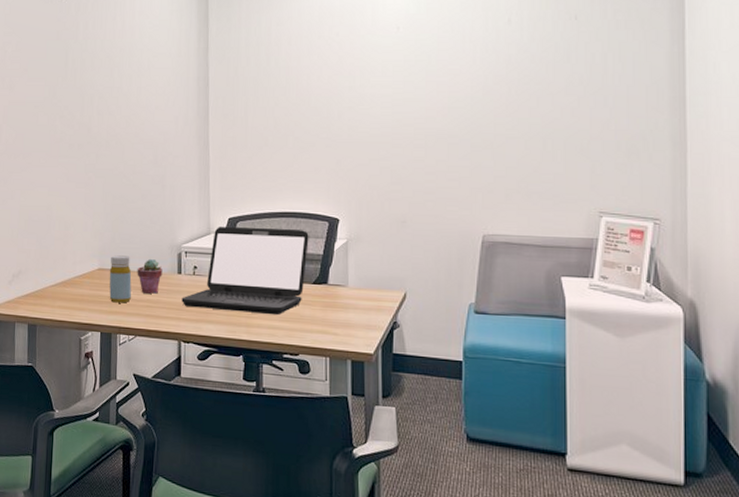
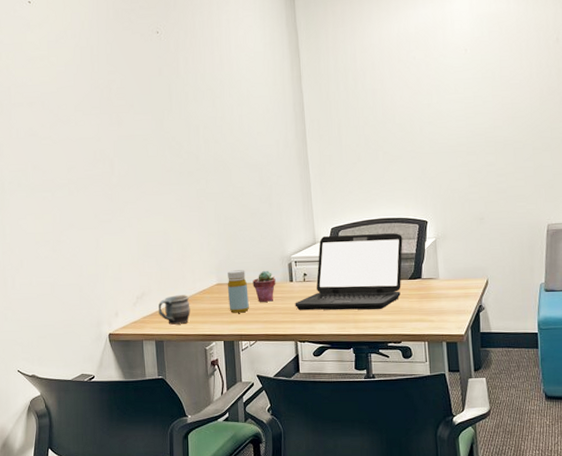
mug: none [34,277,68,309] -> present [158,295,191,325]

